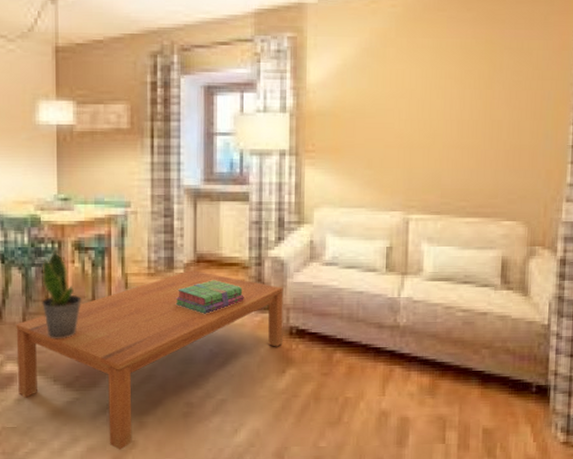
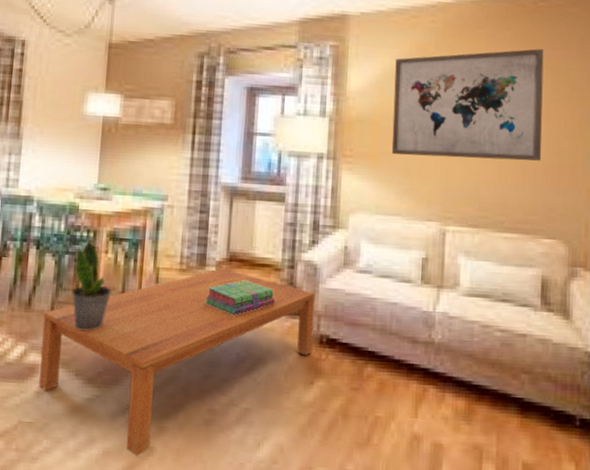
wall art: none [353,30,506,147] -> present [391,49,544,161]

